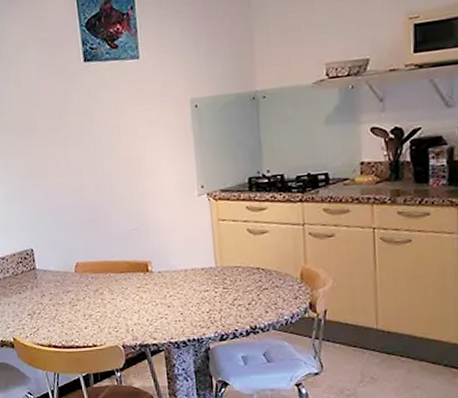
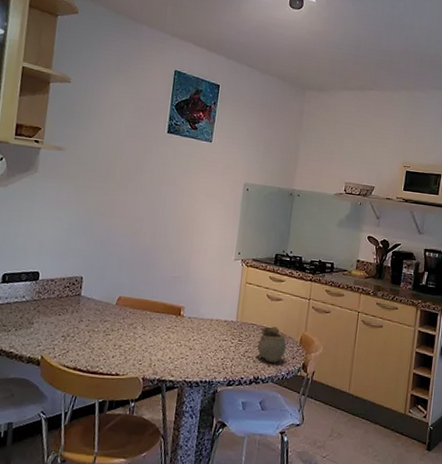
mug: none [248,265,285,307] -> present [257,326,287,363]

